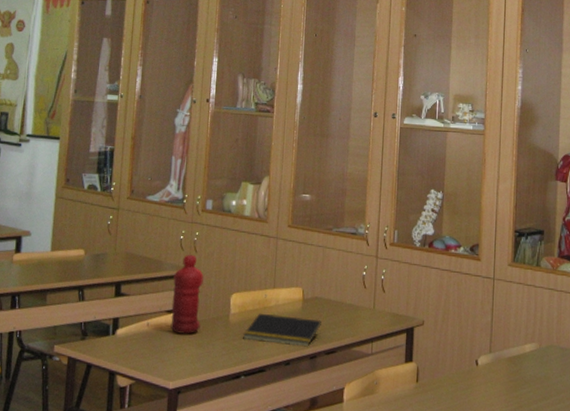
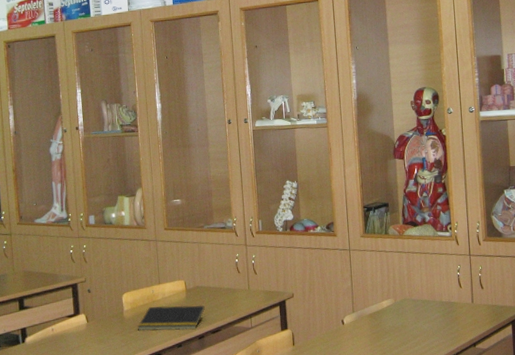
water bottle: present [170,254,204,334] -> none [69,264,99,334]

